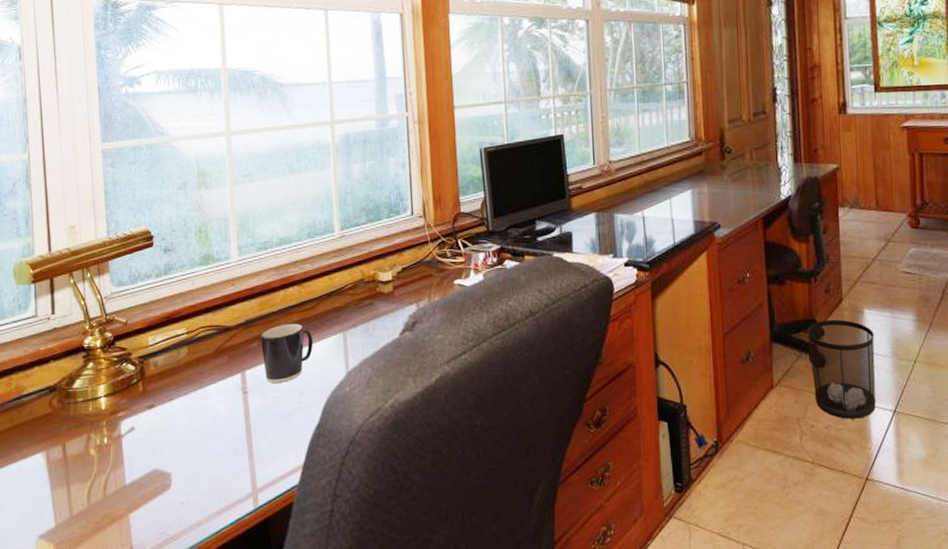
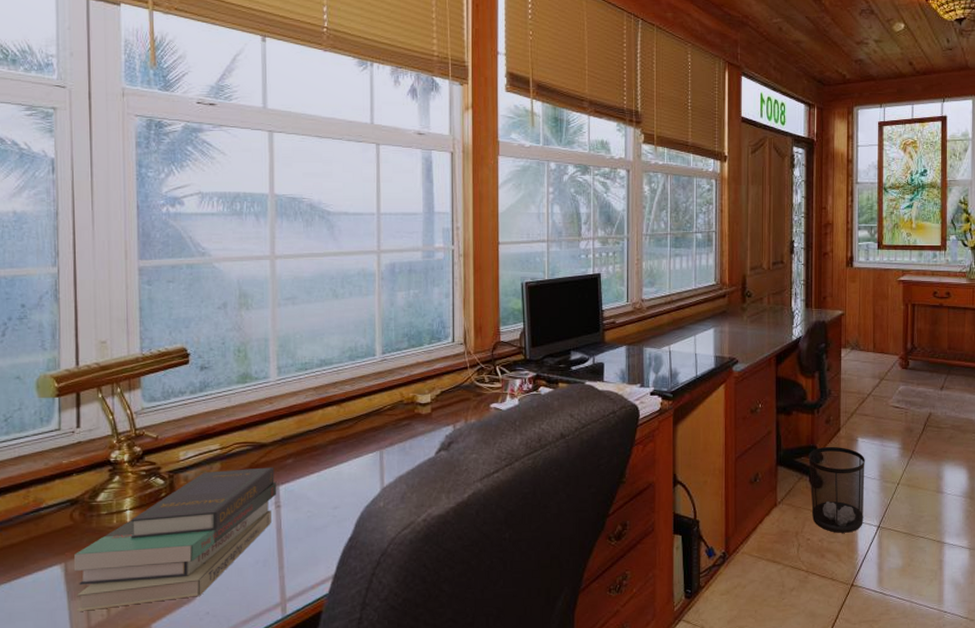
books: none [54,351,244,500] -> present [73,467,277,611]
mug: present [260,323,314,384] -> none [296,441,350,498]

